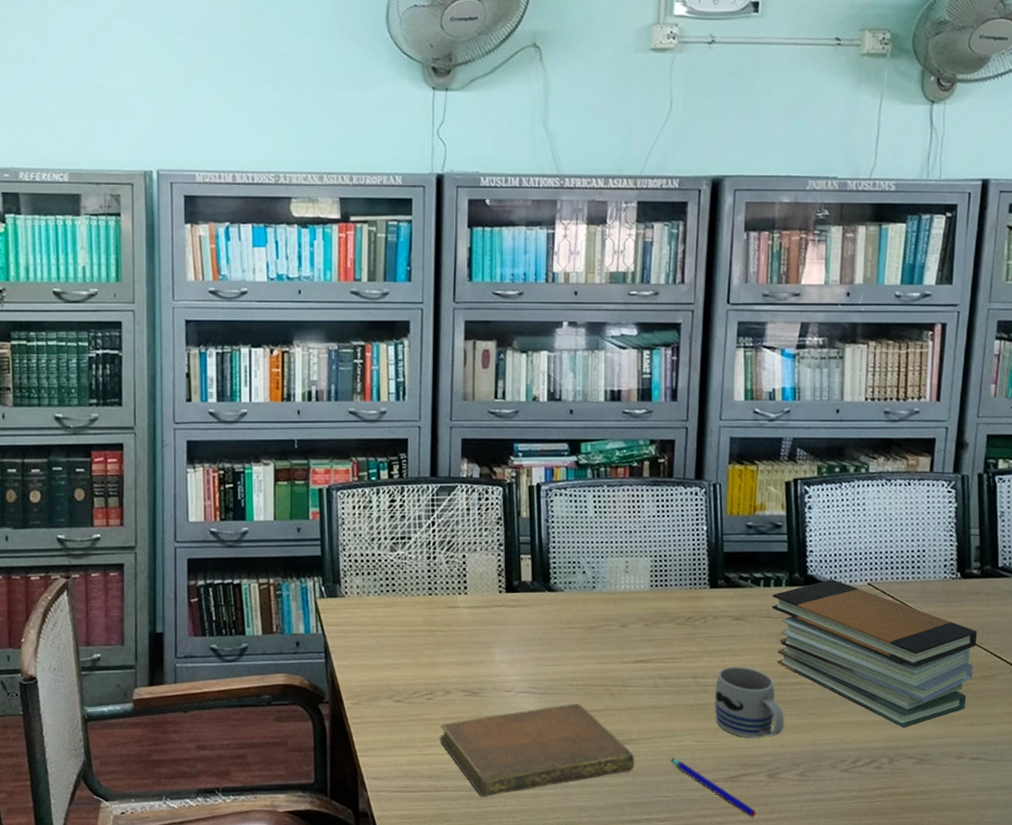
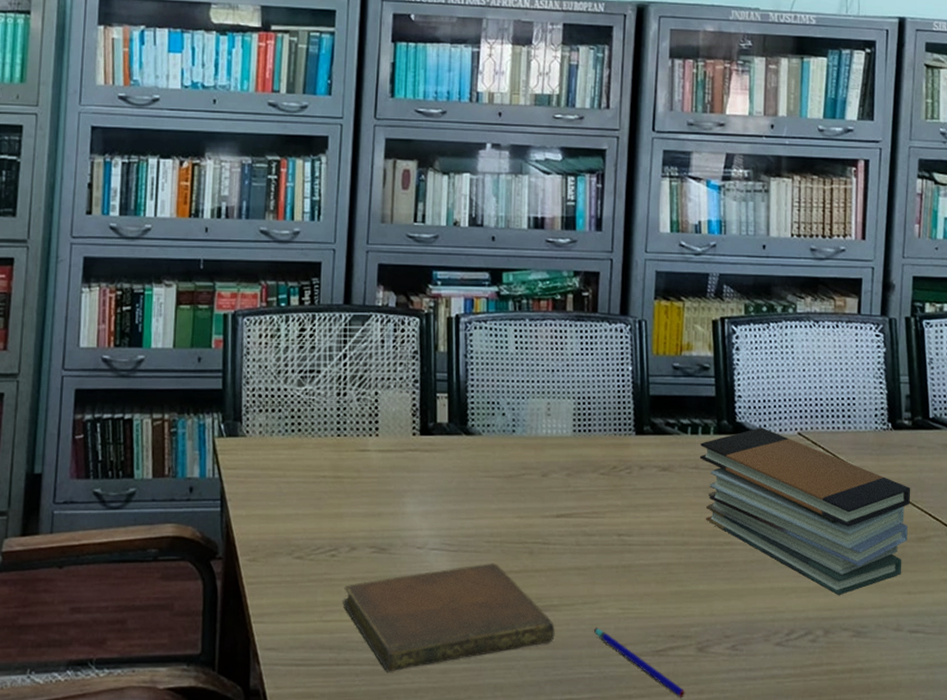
mug: present [715,666,784,738] -> none [640,523,714,605]

